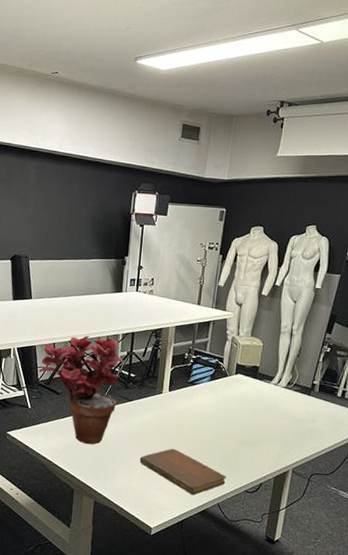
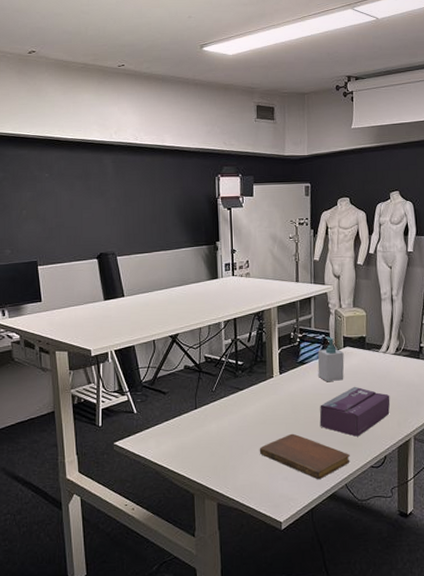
potted plant: present [39,336,124,445] -> none [141,327,229,443]
tissue box: none [201,413,275,461] -> present [319,386,391,437]
soap bottle: none [206,361,235,406] -> present [317,336,345,382]

